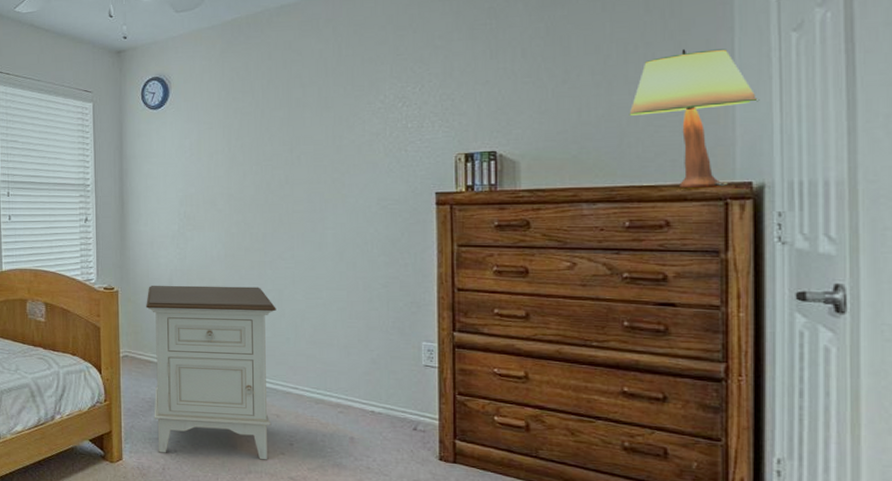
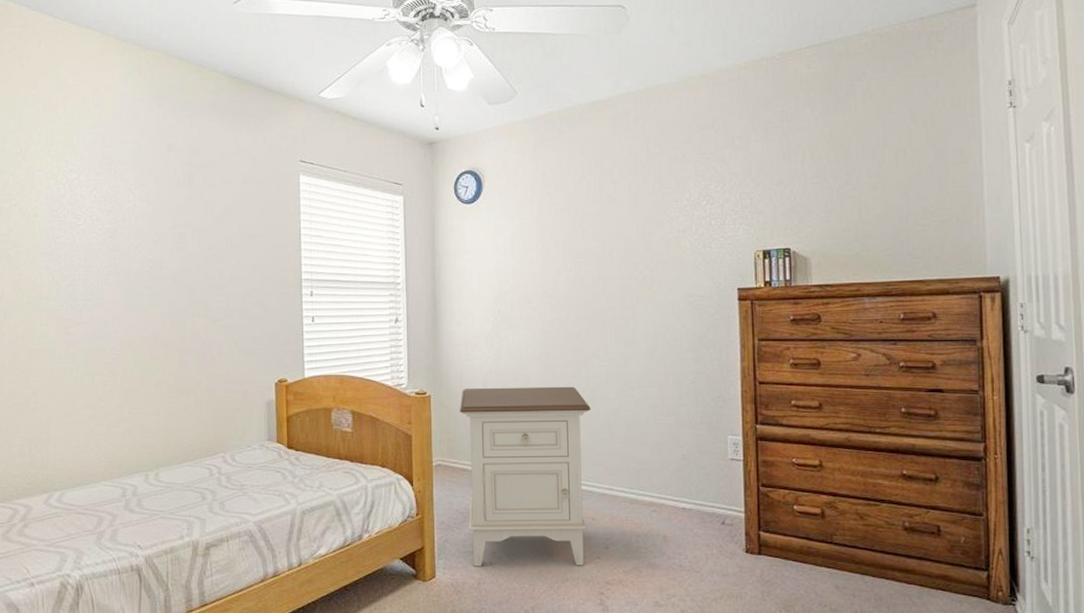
table lamp: present [629,49,760,188] -> none [900,156,1003,282]

